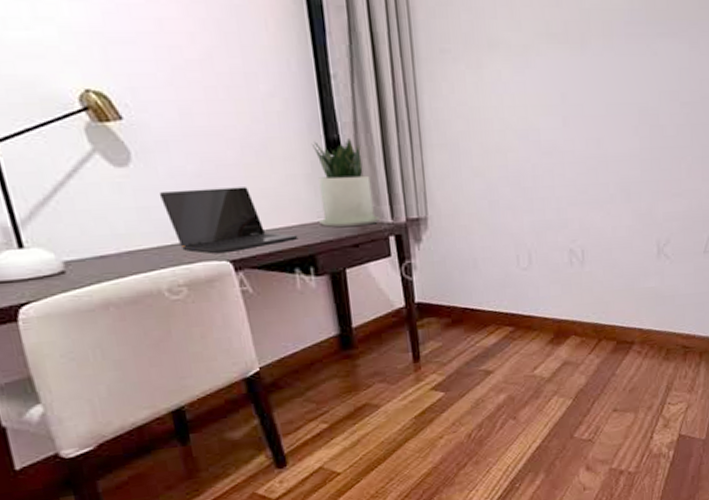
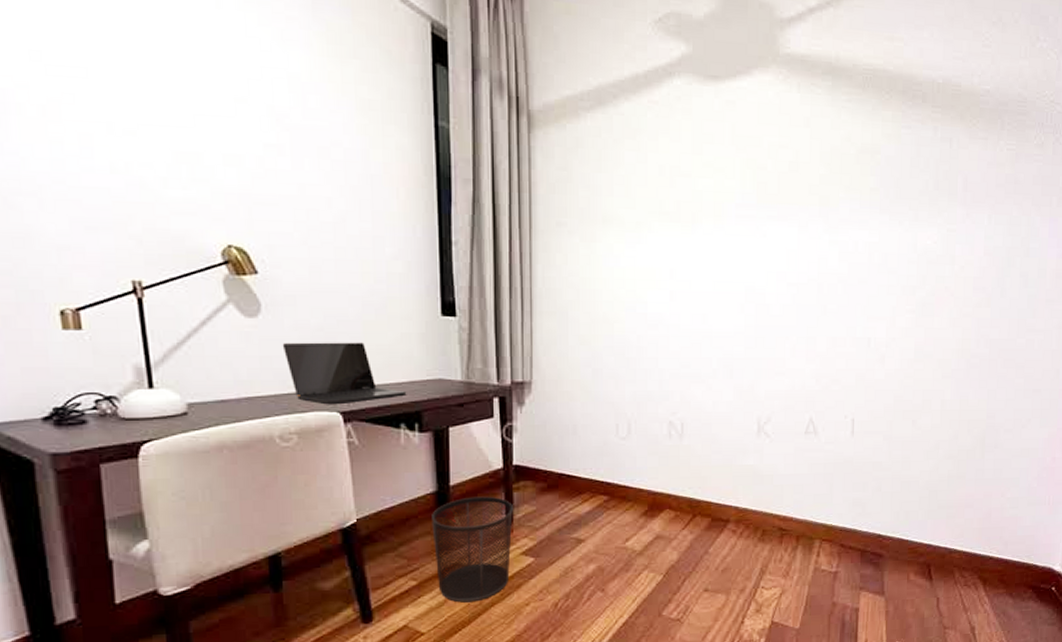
planter: present [313,139,380,228] -> none [428,302,486,387]
waste bin: none [336,335,421,441] -> present [432,496,513,603]

